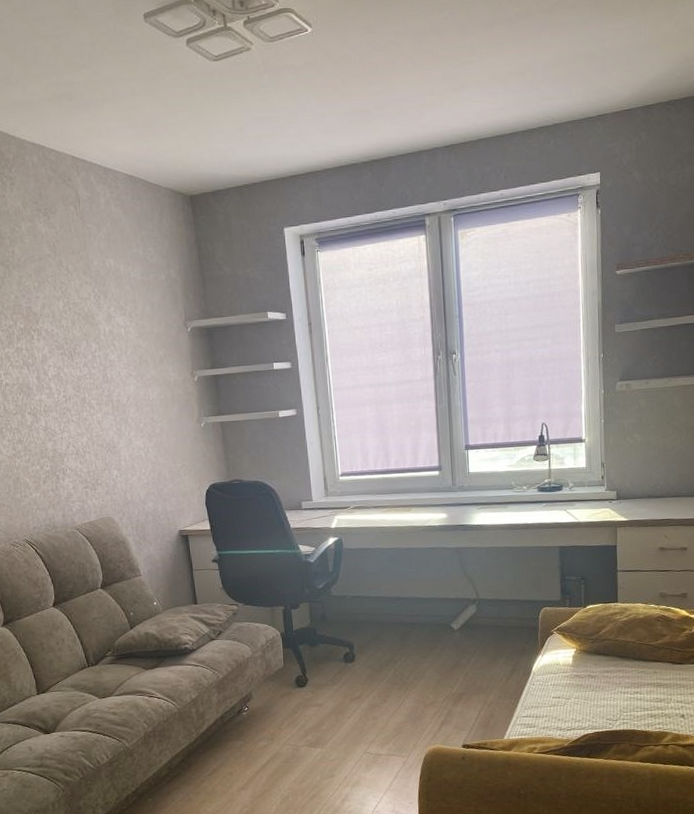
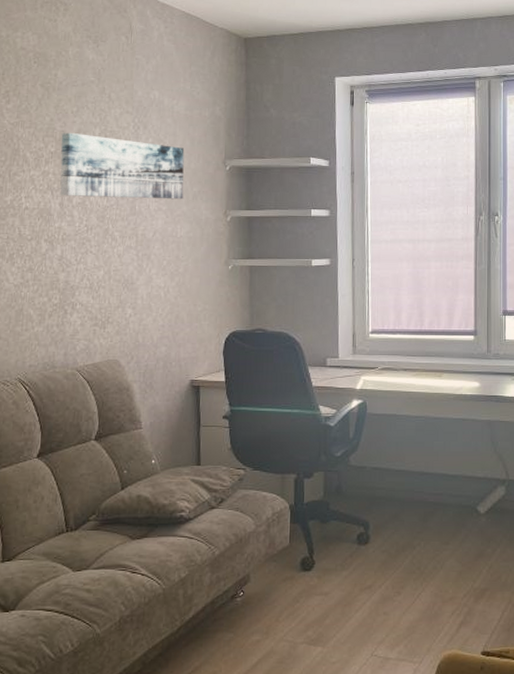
wall art: none [27,307,151,370] -> present [60,132,185,200]

